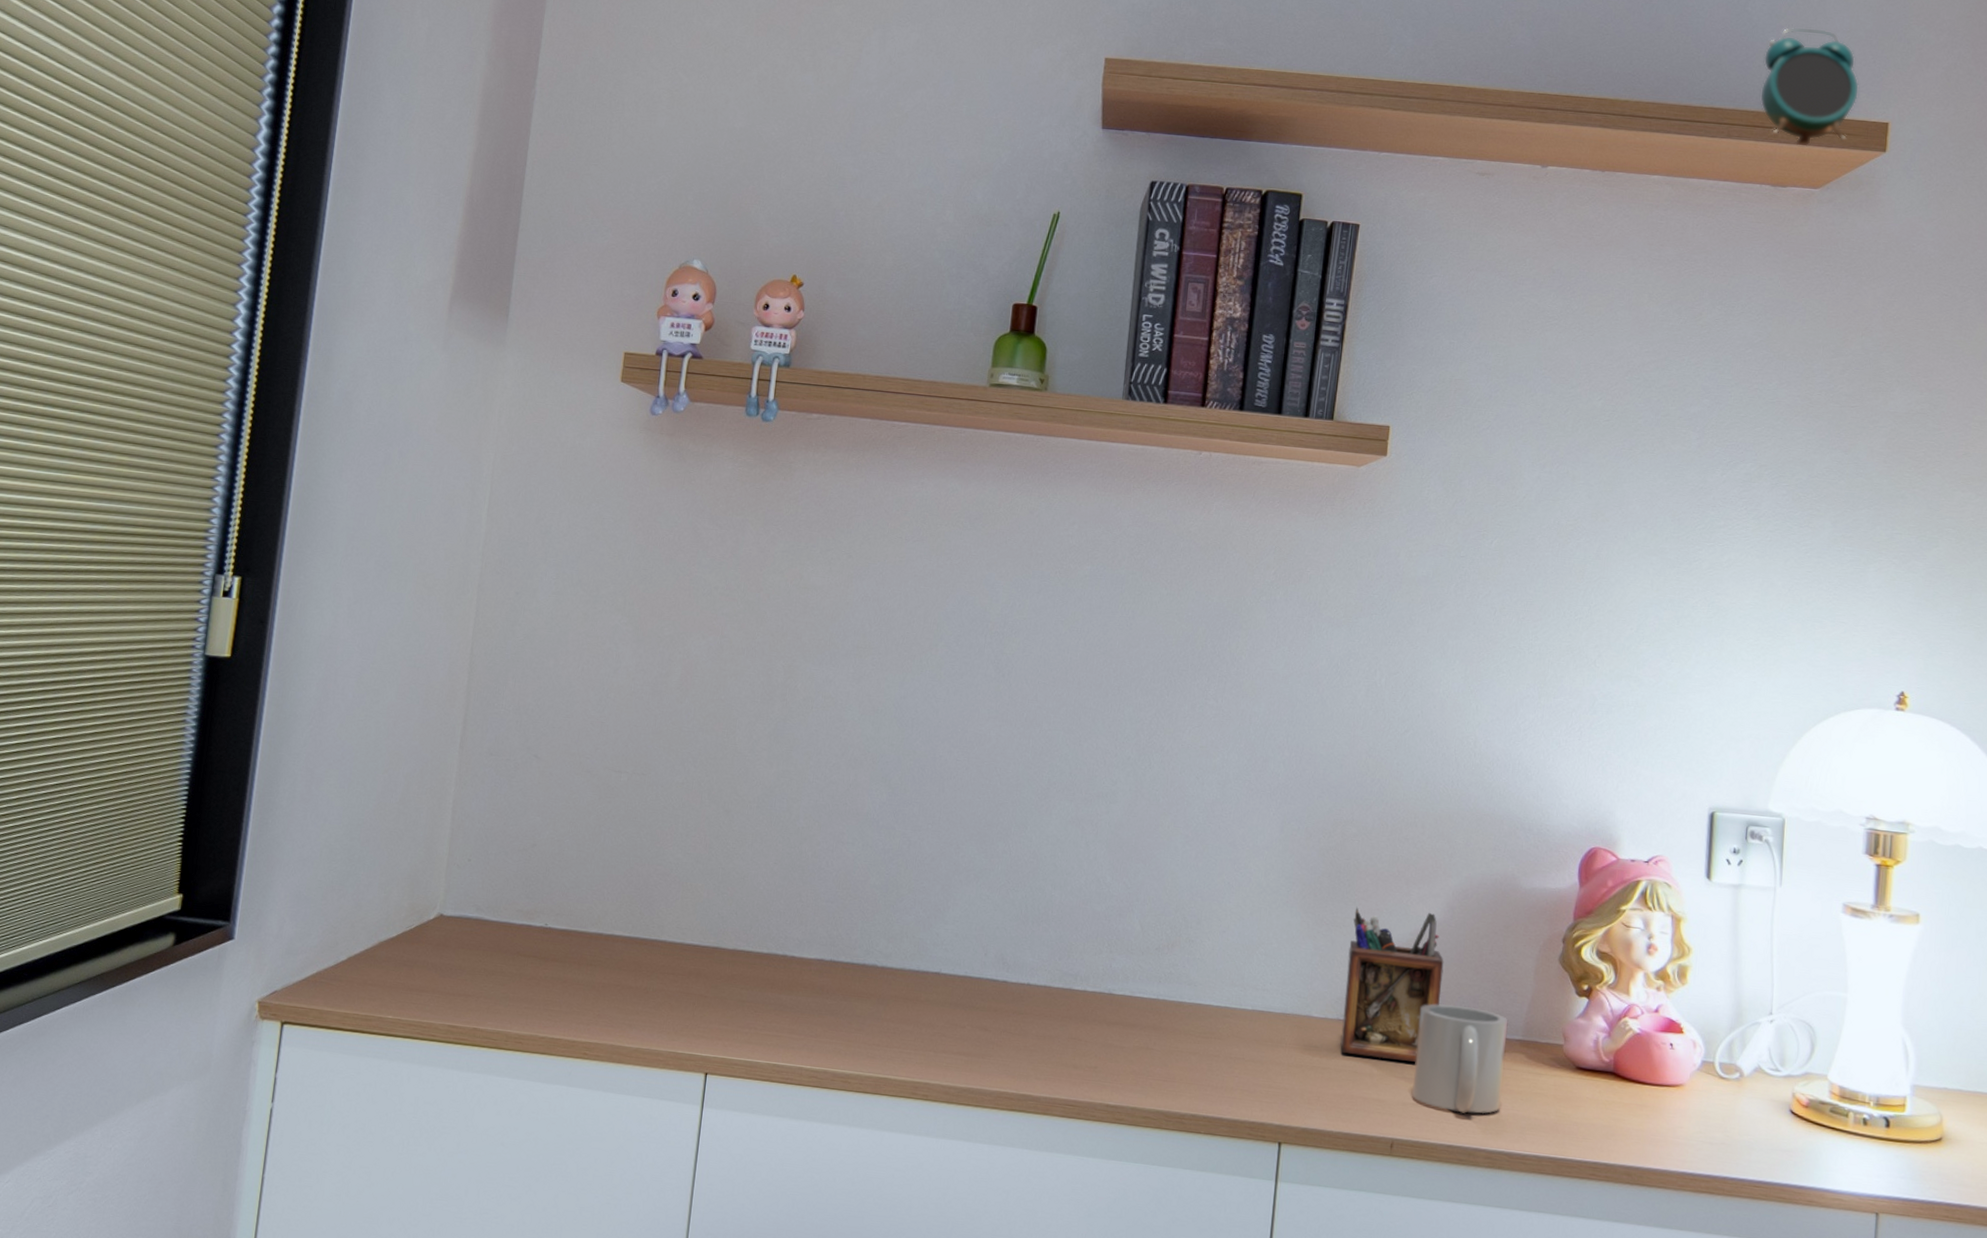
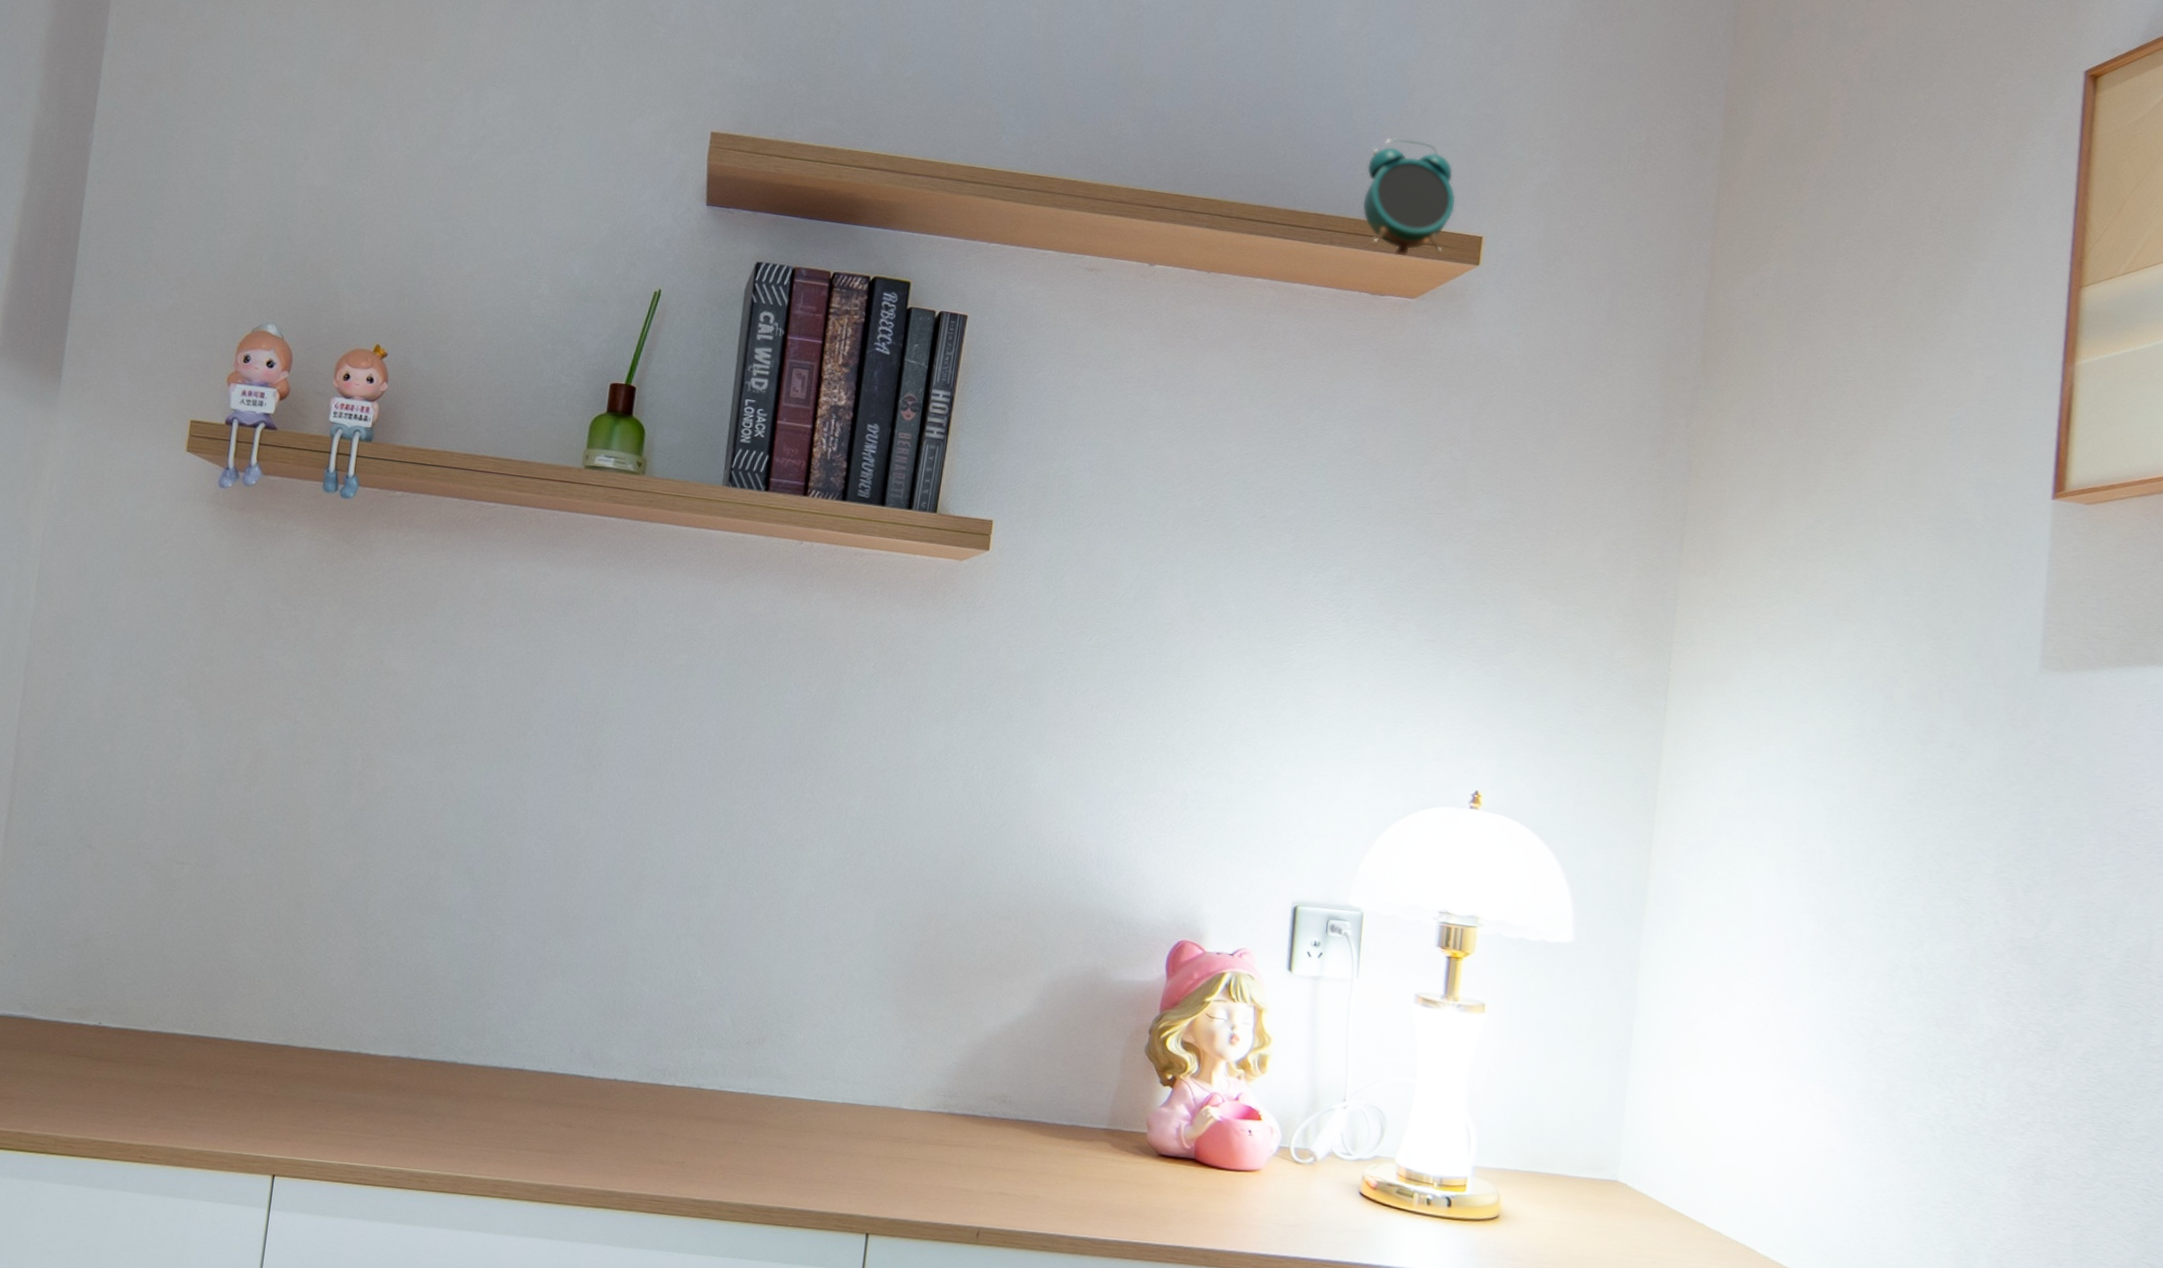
desk organizer: present [1340,906,1444,1062] -> none [930,999,1034,1152]
mug: present [1412,1003,1508,1114] -> none [999,1094,1095,1201]

